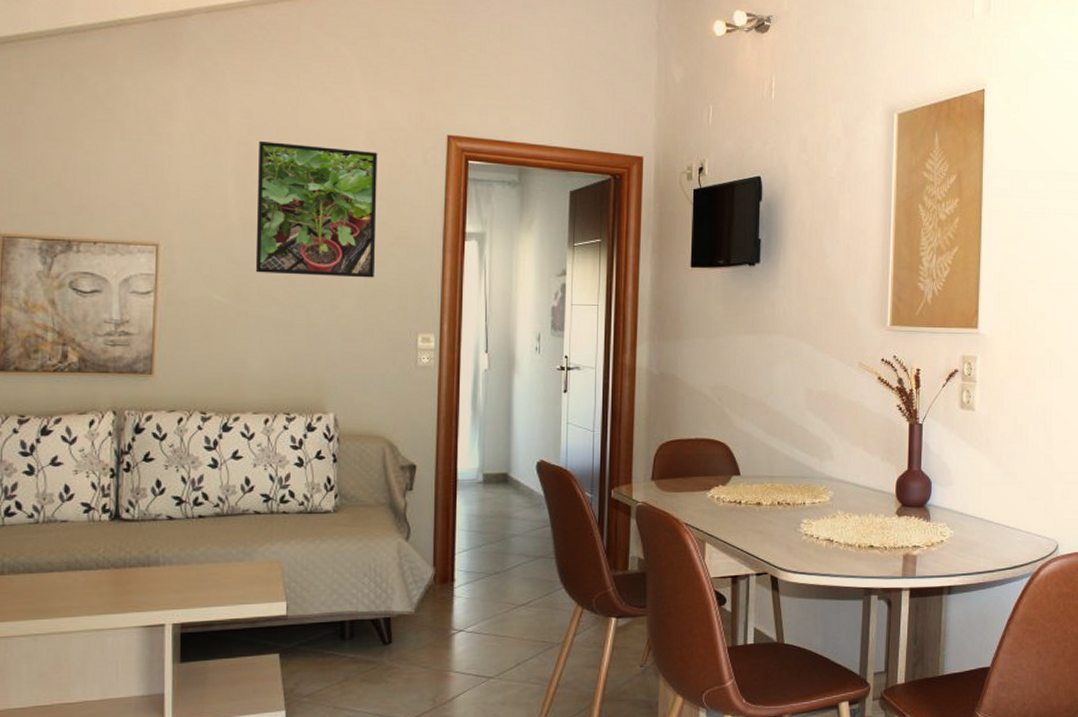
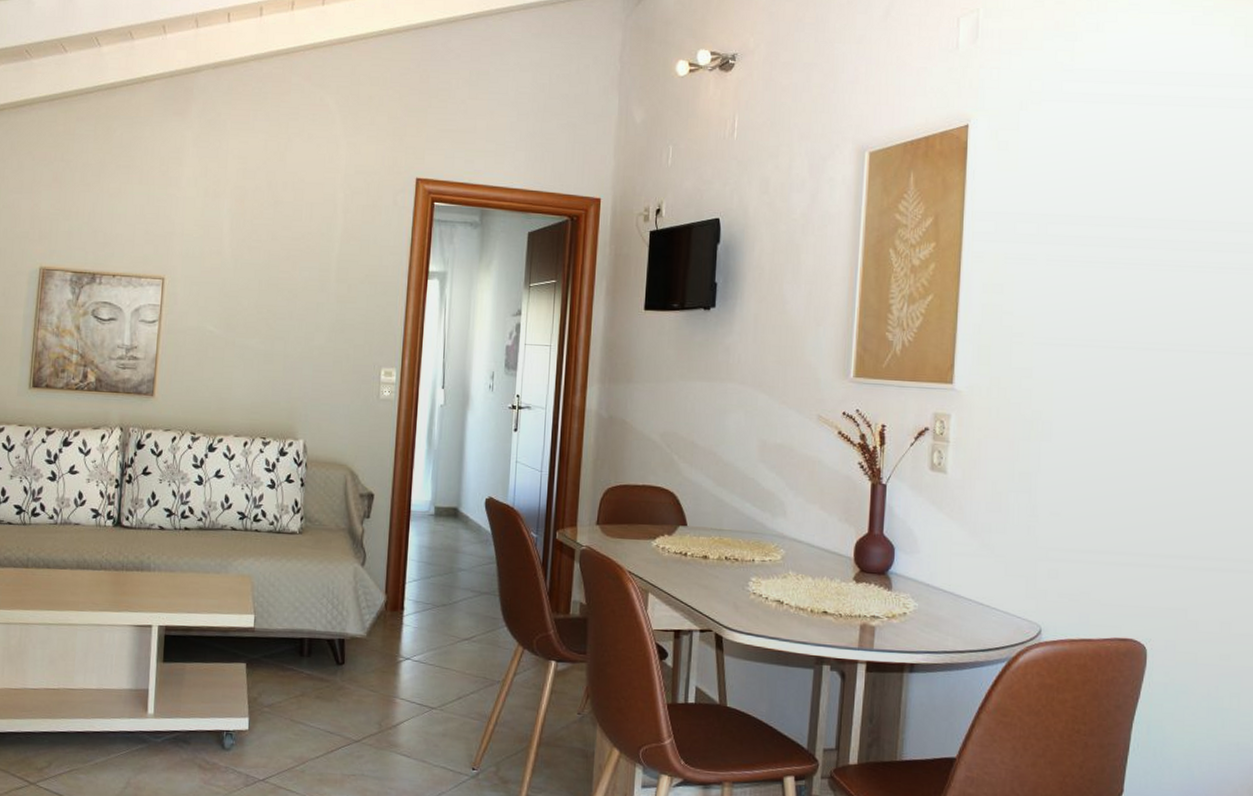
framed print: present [255,141,378,278] -> none [243,185,353,313]

